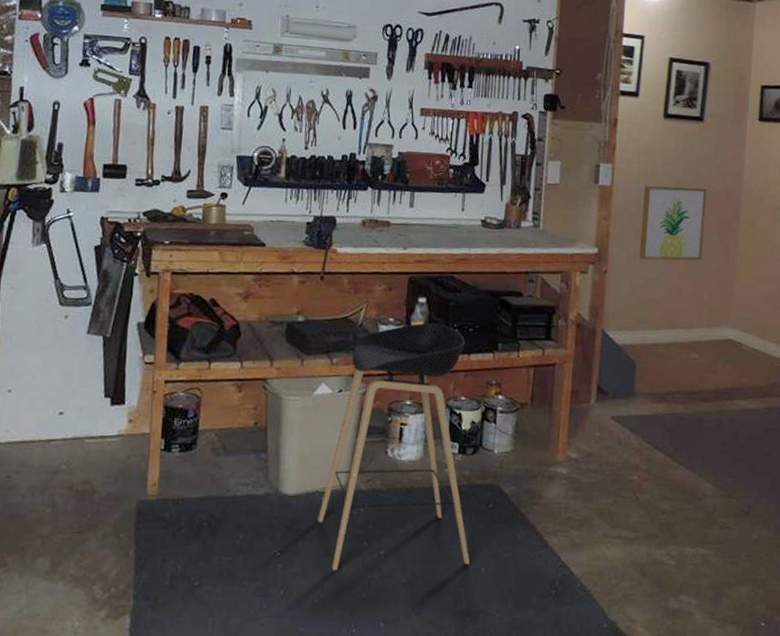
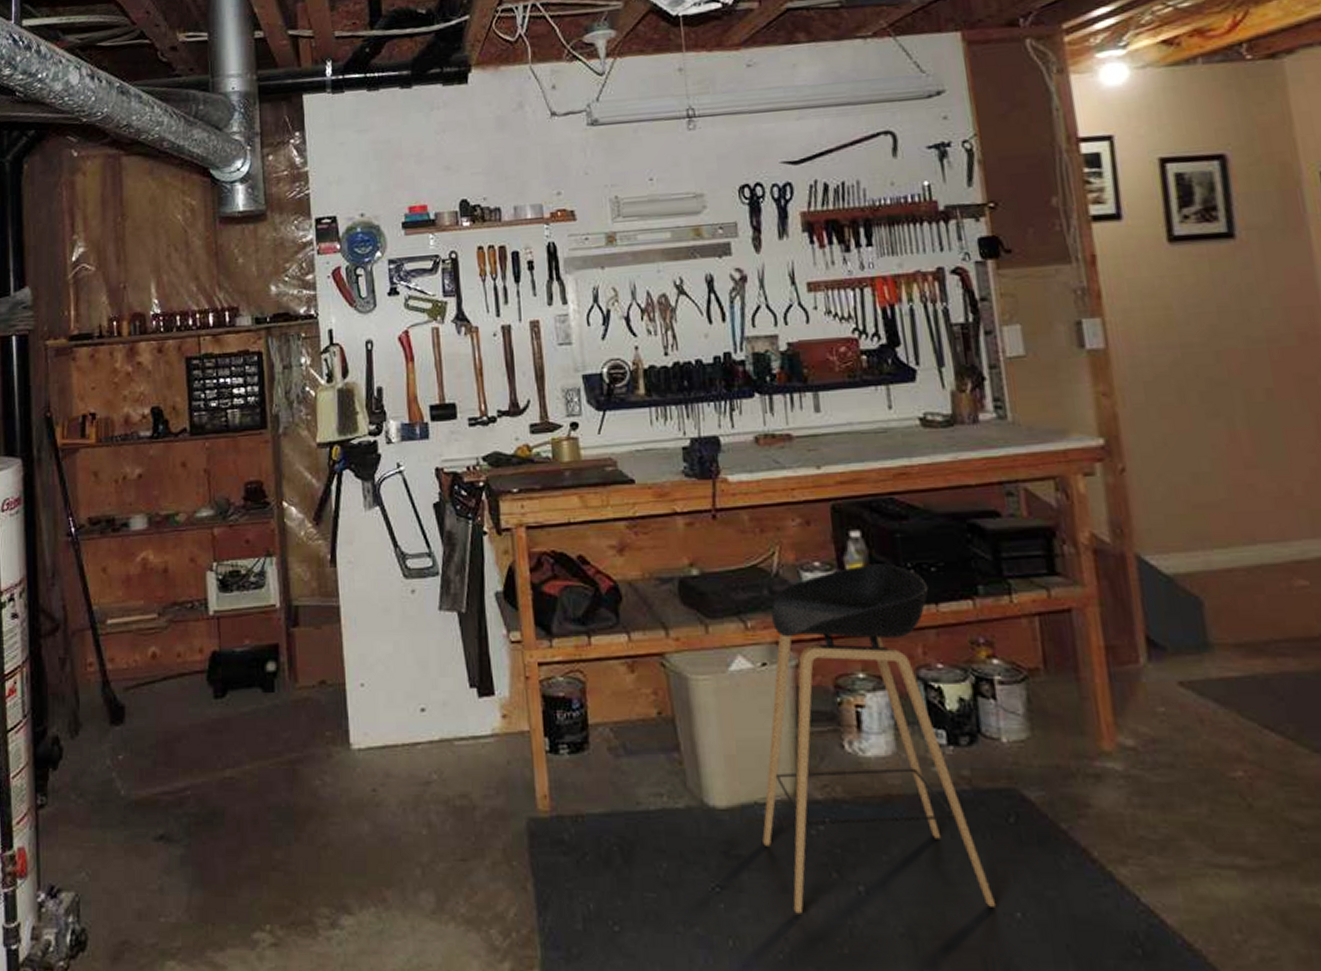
wall art: present [639,185,707,261] -> none [1159,333,1280,448]

